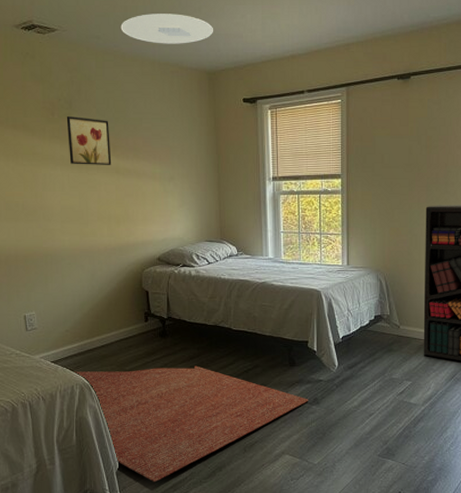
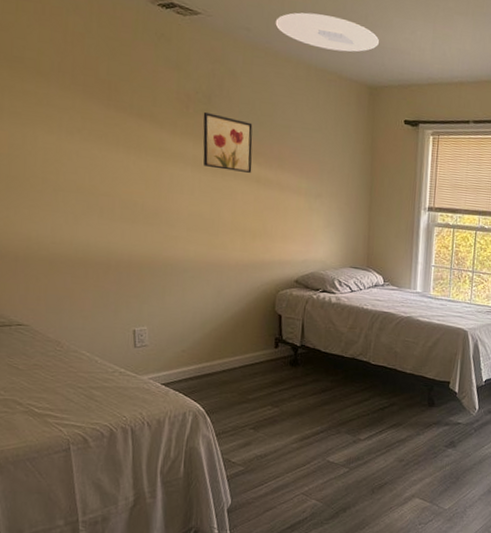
rug: present [74,365,309,483] -> none [188,396,445,522]

